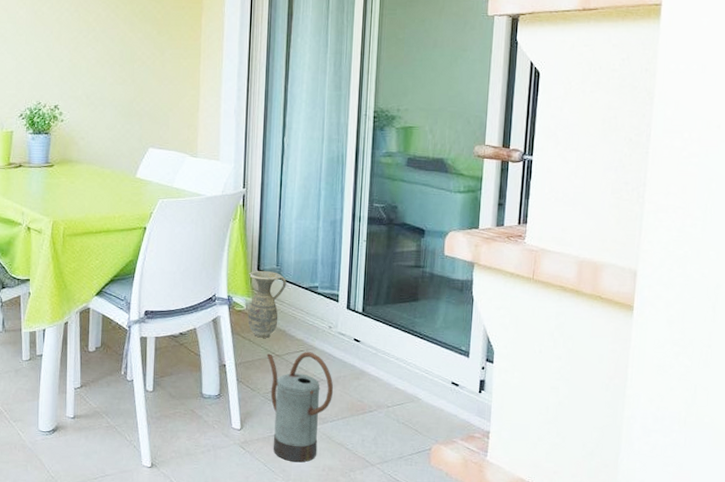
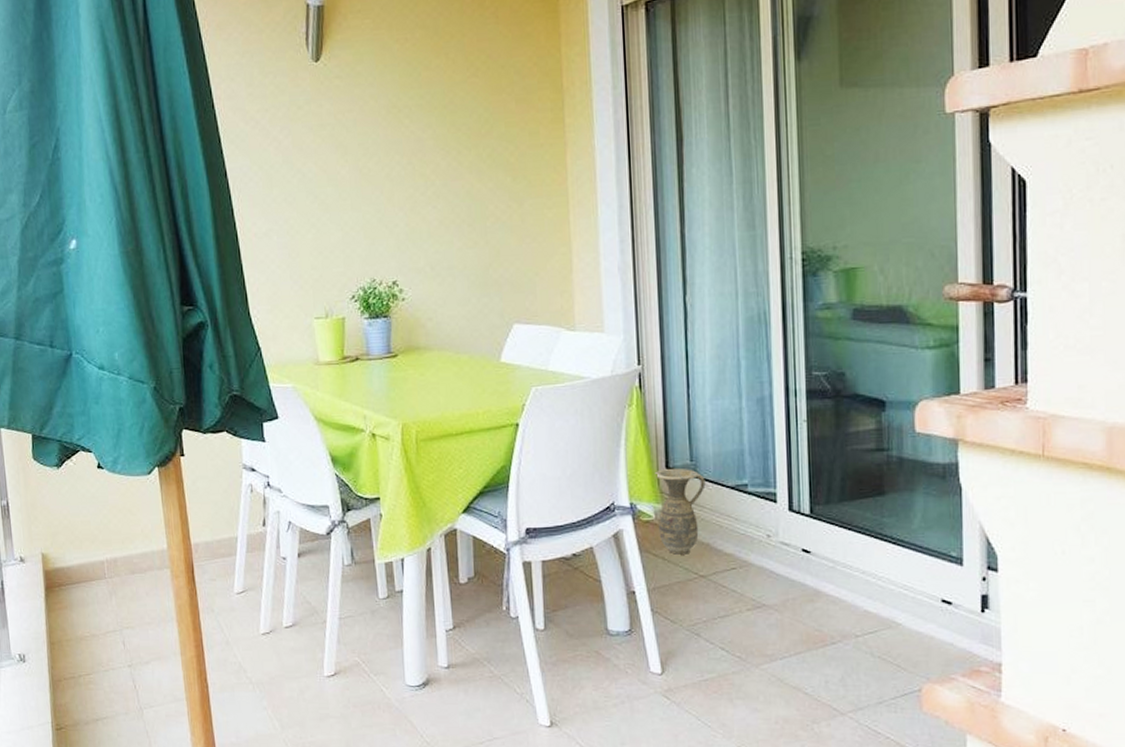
watering can: present [266,352,334,463] -> none [687,569,781,714]

